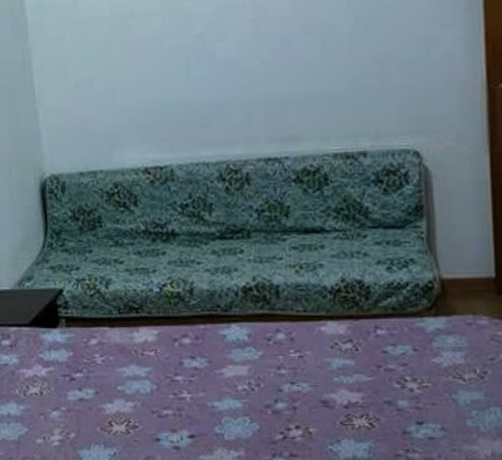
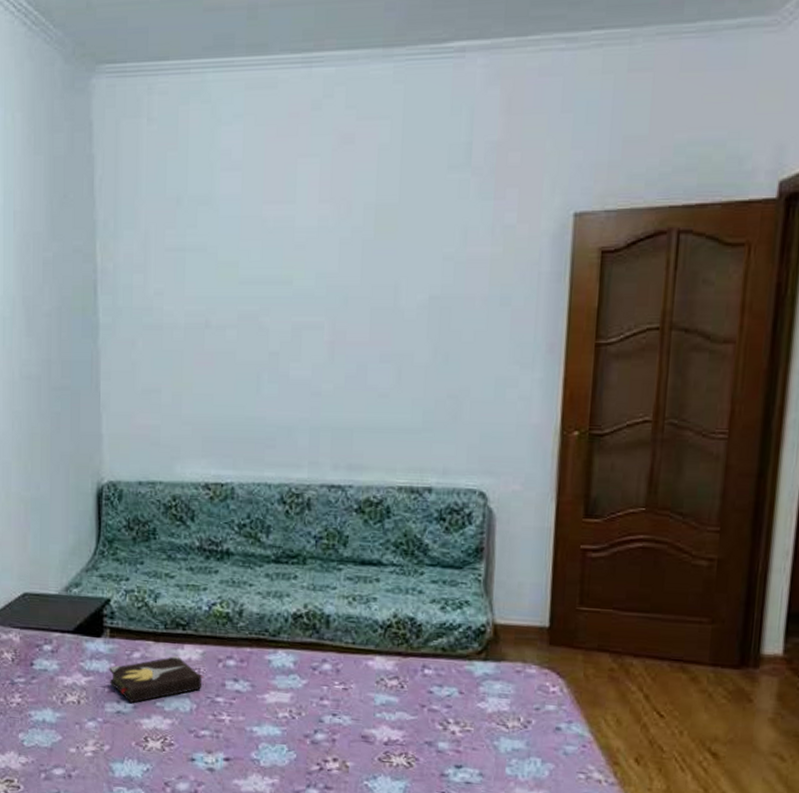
hardback book: none [68,338,161,389] -> present [109,655,204,703]

